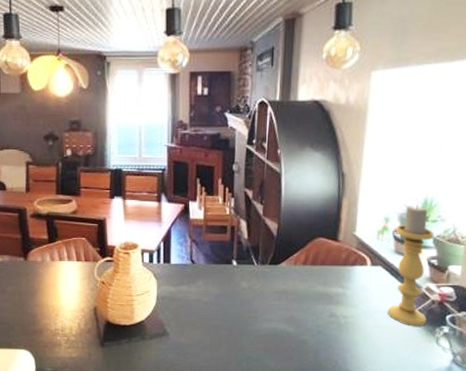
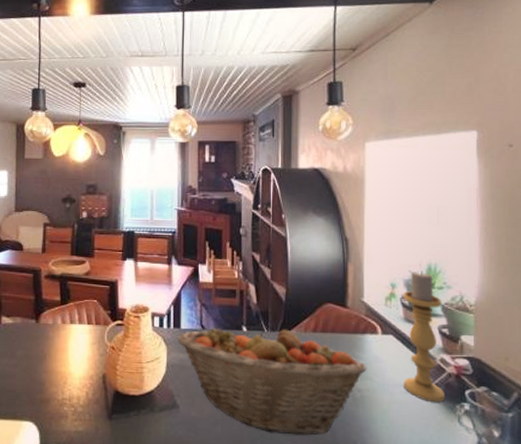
fruit basket: none [167,259,354,357] -> present [177,325,367,436]

